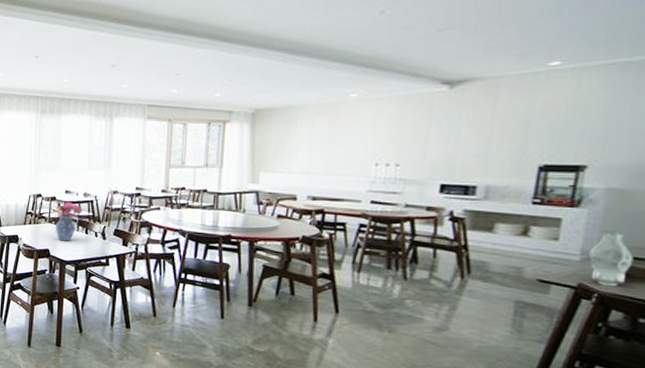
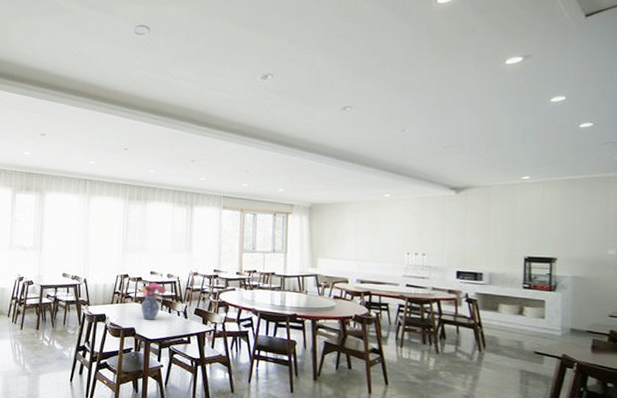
vase: present [588,231,634,287] -> none [567,311,597,357]

